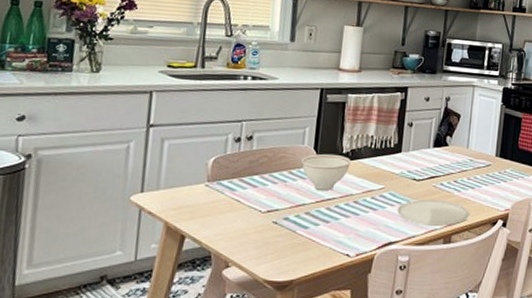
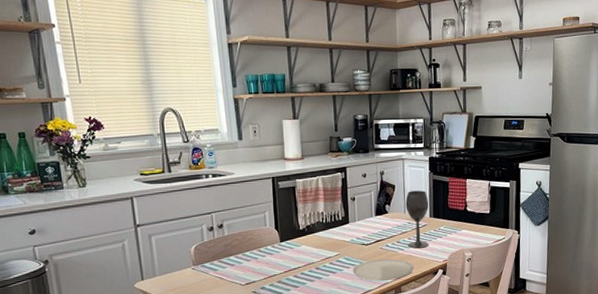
bowl: present [300,153,352,190] -> none [266,231,309,262]
wine glass: none [466,123,497,192] -> present [405,190,429,249]

